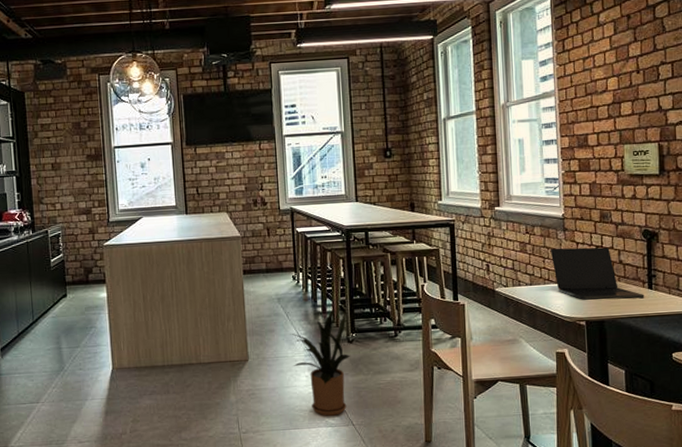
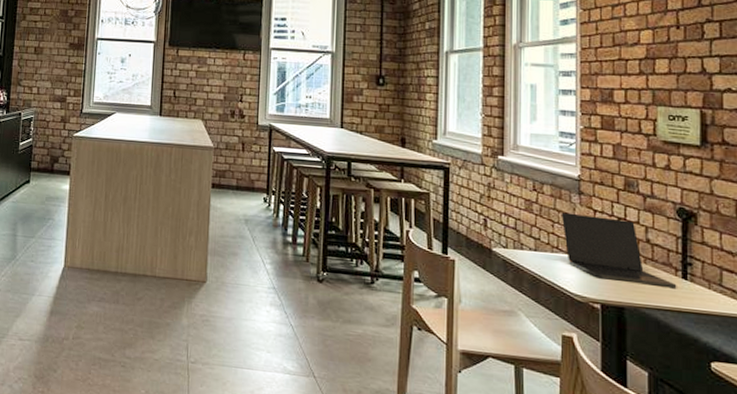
house plant: present [291,309,351,416] -> none [254,241,319,362]

